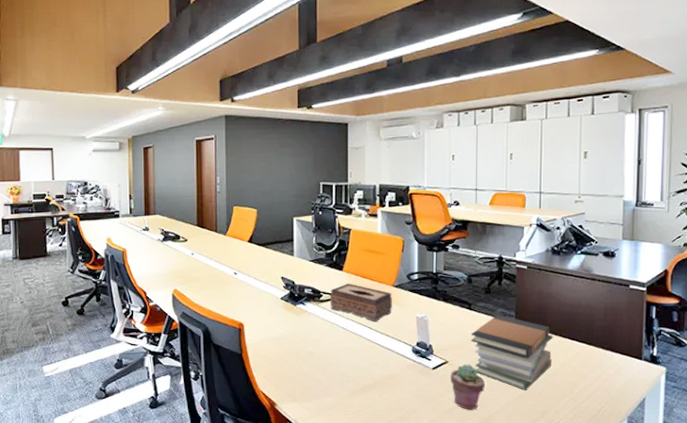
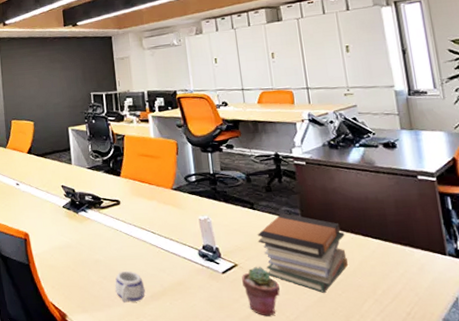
mug: none [327,363,356,394] -> present [115,270,145,303]
tissue box: present [329,283,392,322] -> none [110,188,174,227]

